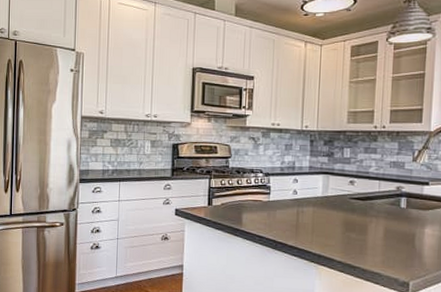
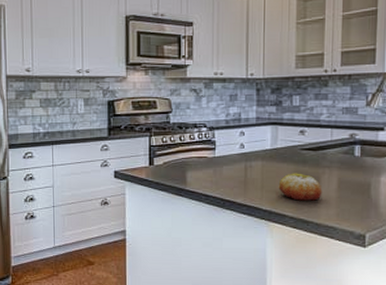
fruit: none [328,220,369,248] -> present [278,173,322,201]

